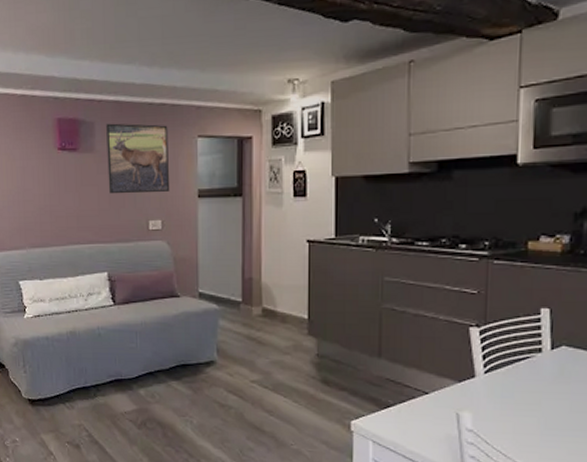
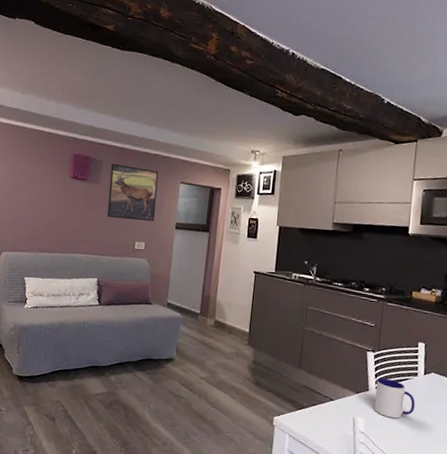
mug: none [483,359,541,409] -> present [374,378,415,419]

